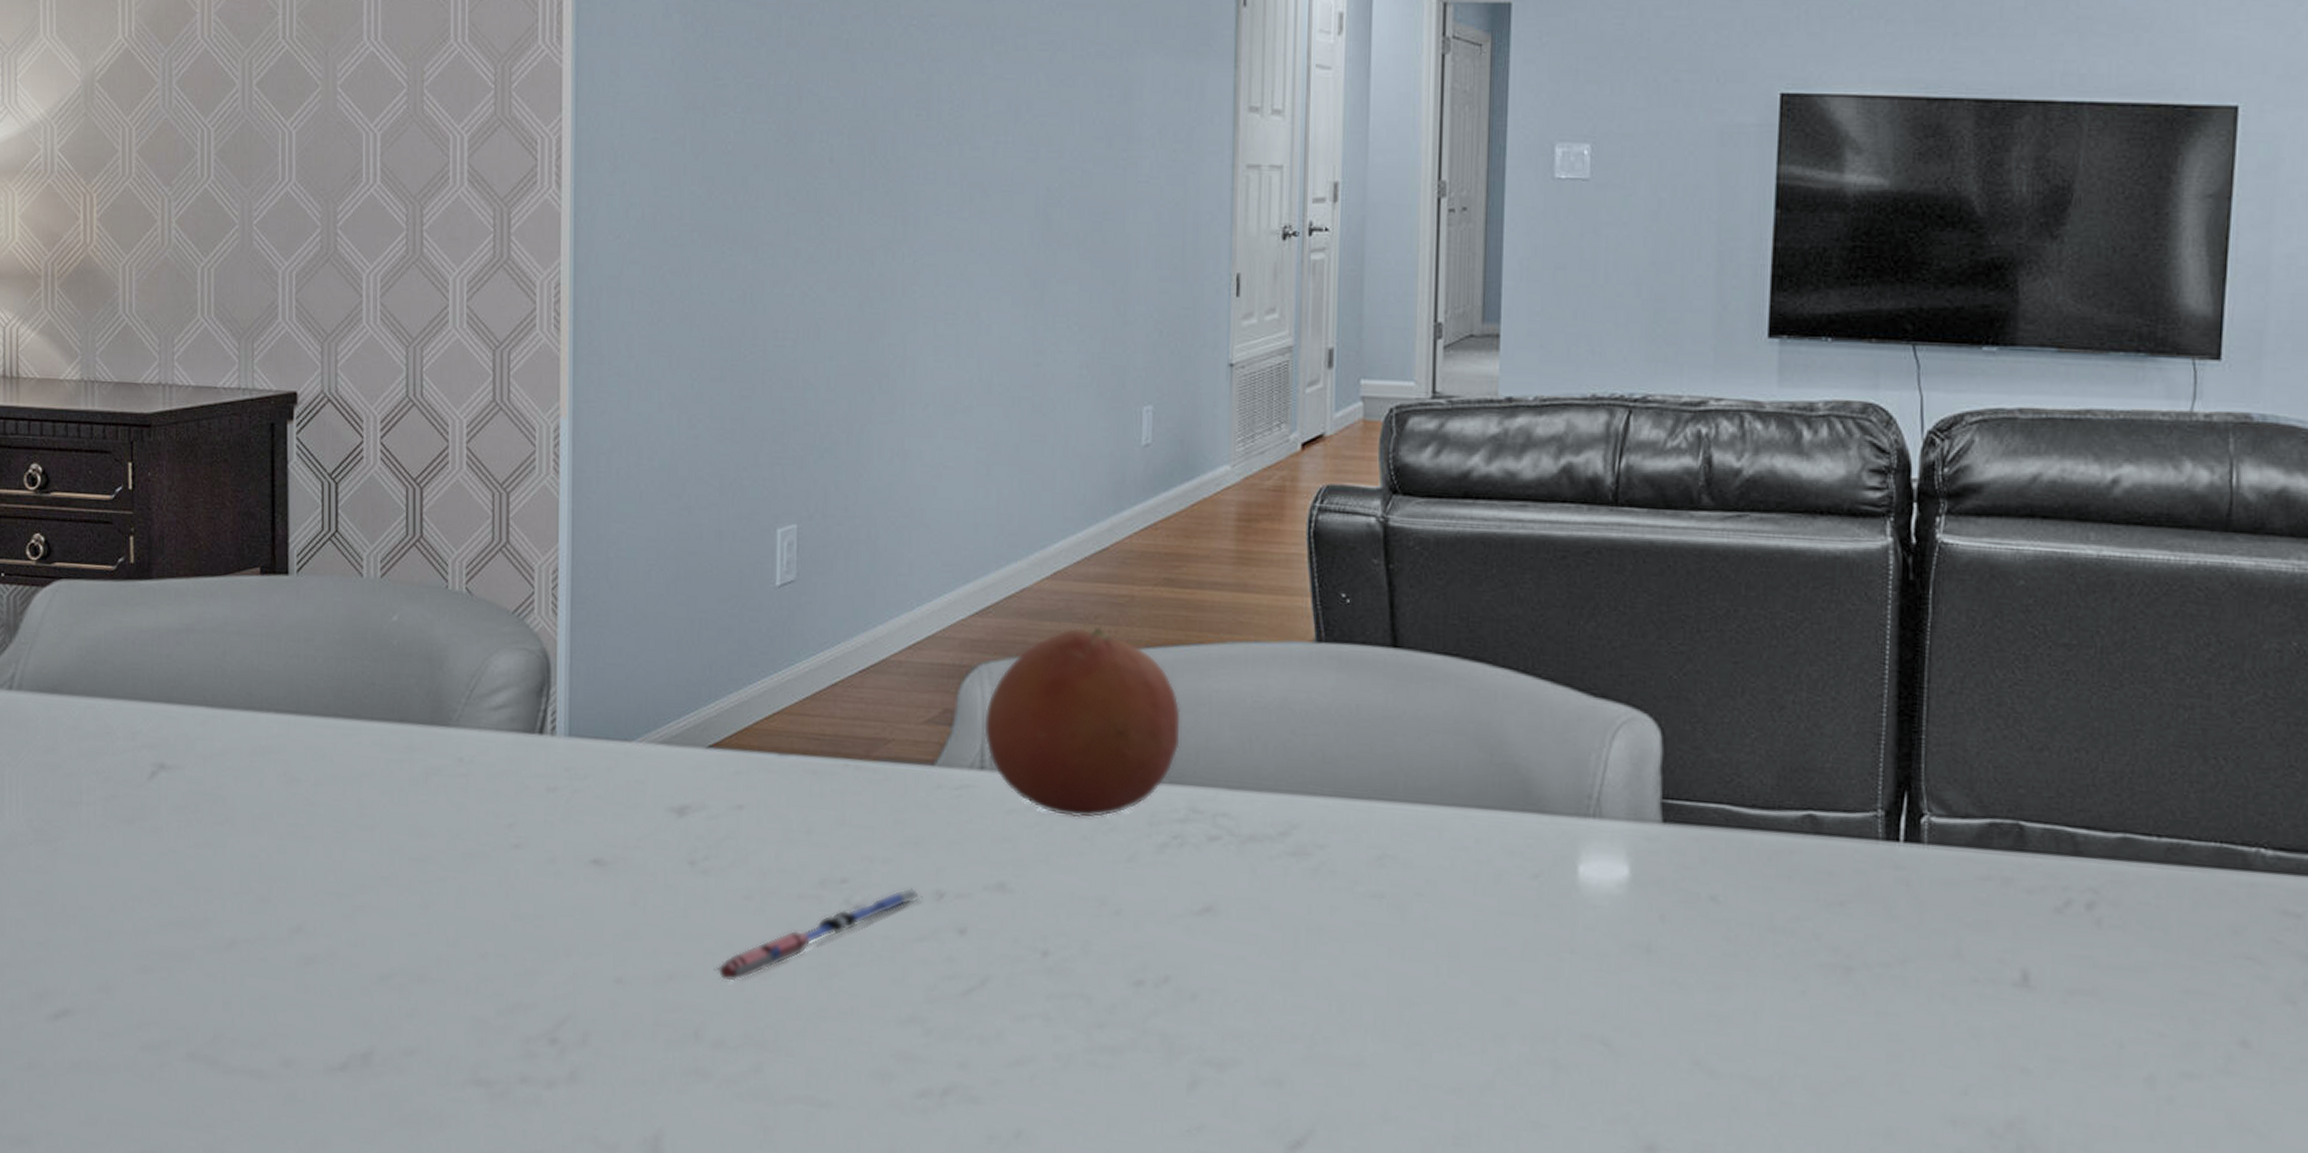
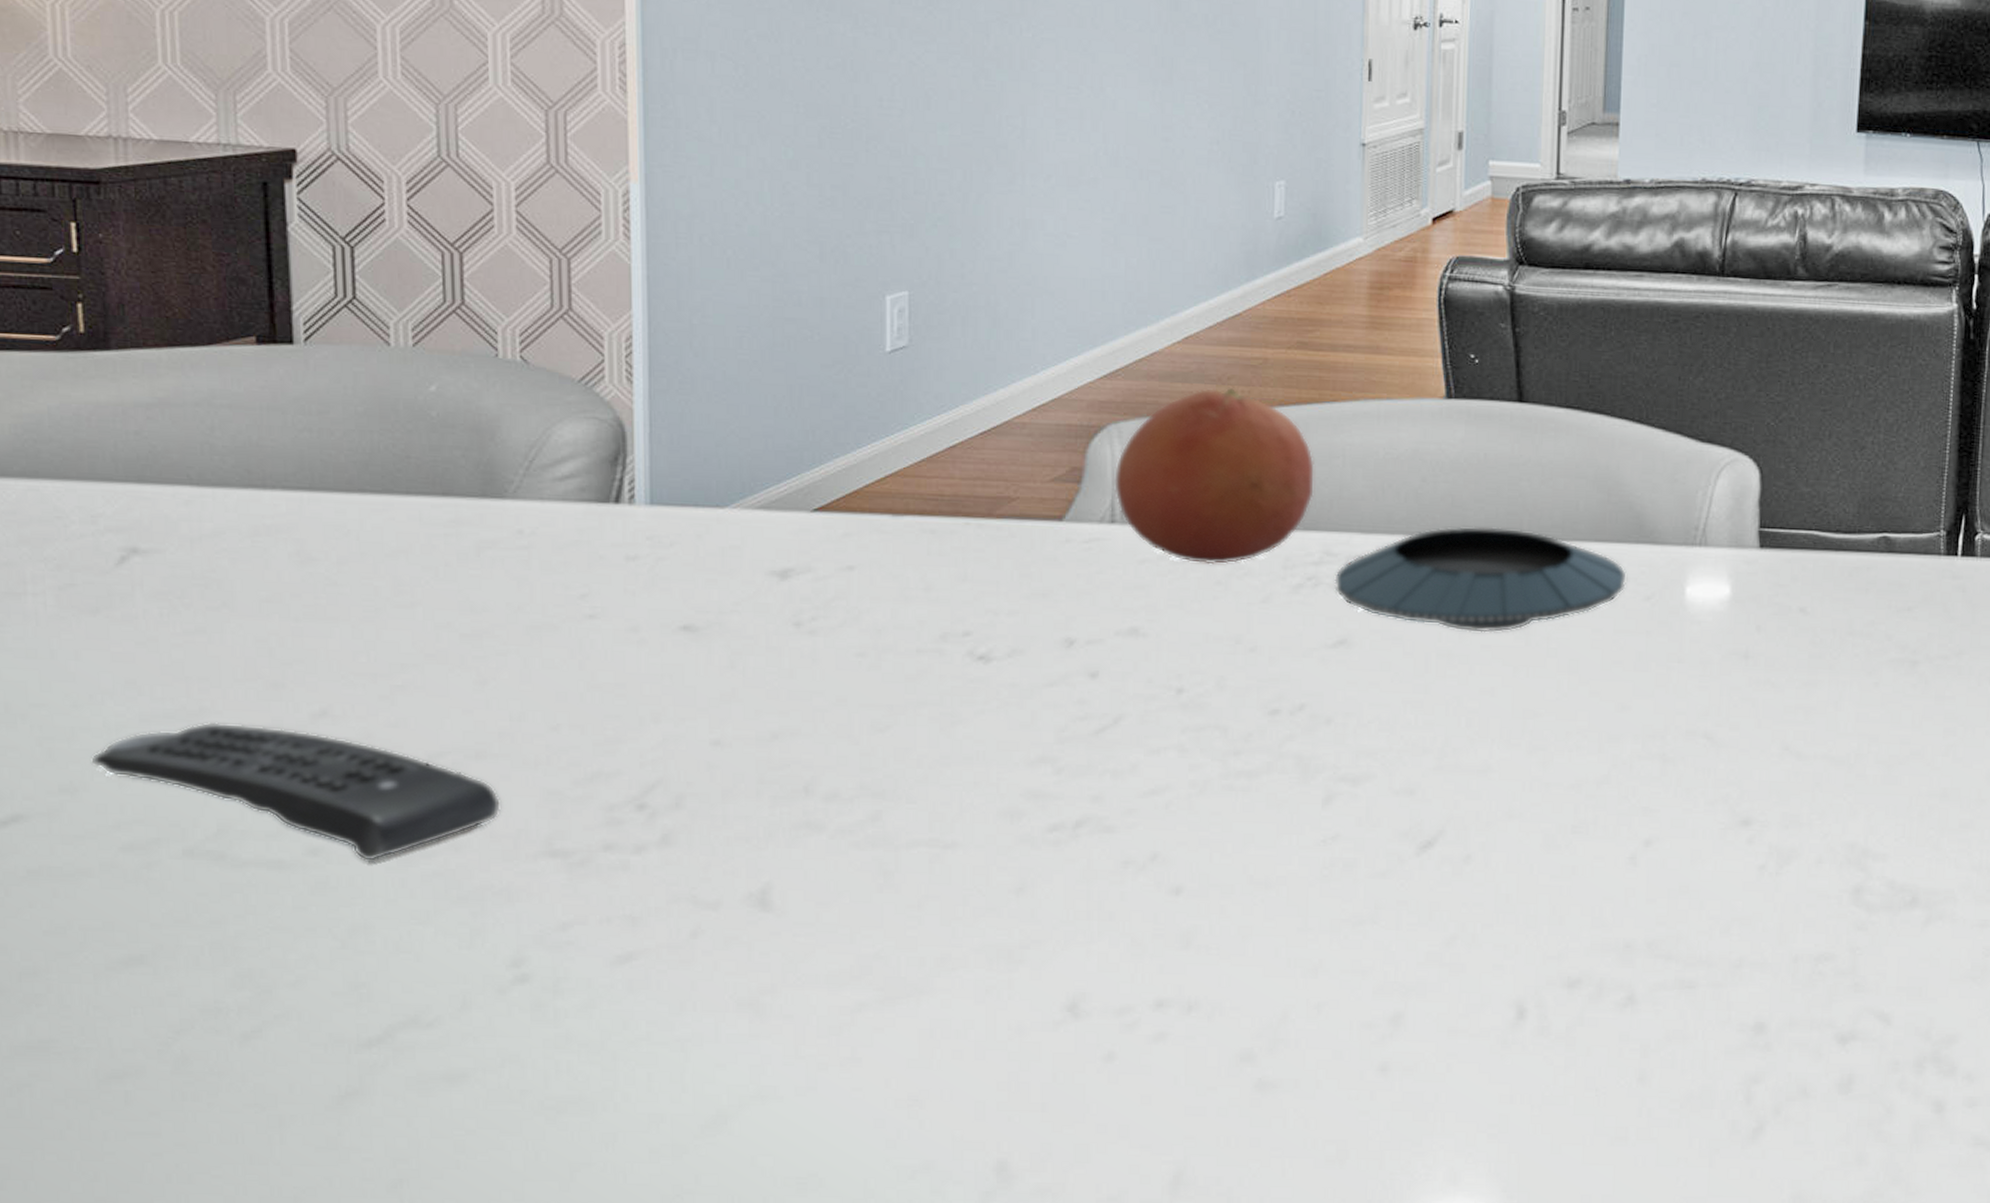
remote control: none [122,932,438,1078] -> present [91,722,502,862]
pen: present [714,887,923,982] -> none [824,636,1052,736]
saucer: none [1200,785,1512,908] -> present [1334,526,1627,633]

